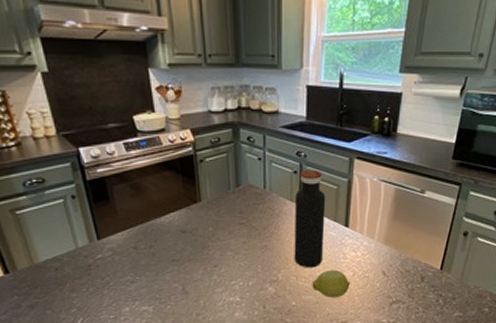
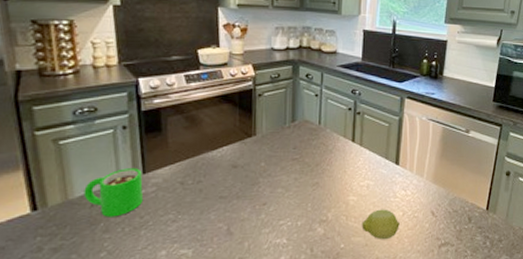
mug: none [46,235,102,279] -> present [83,168,144,217]
water bottle: present [294,169,326,268] -> none [345,107,378,207]

